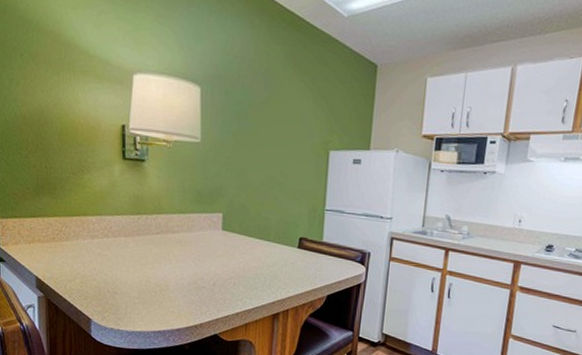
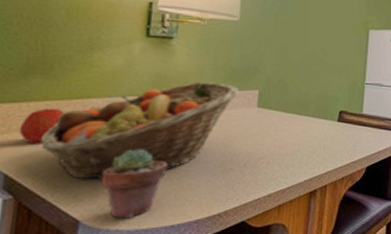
apple: none [40,223,70,252] -> present [18,108,65,143]
fruit basket: none [55,203,204,286] -> present [40,81,239,180]
potted succulent: none [102,263,151,321] -> present [101,149,167,219]

